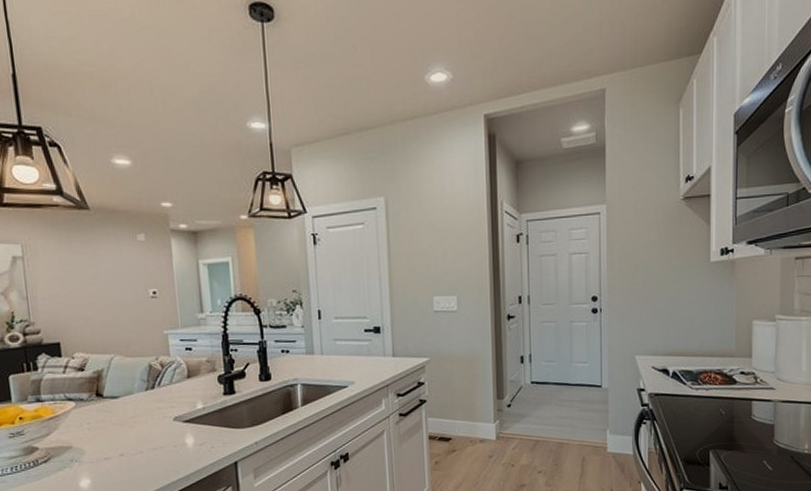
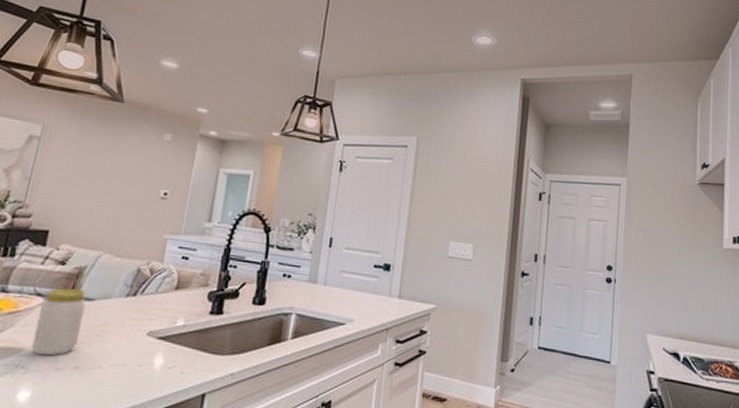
jar: none [74,390,117,450] -> present [31,288,86,356]

